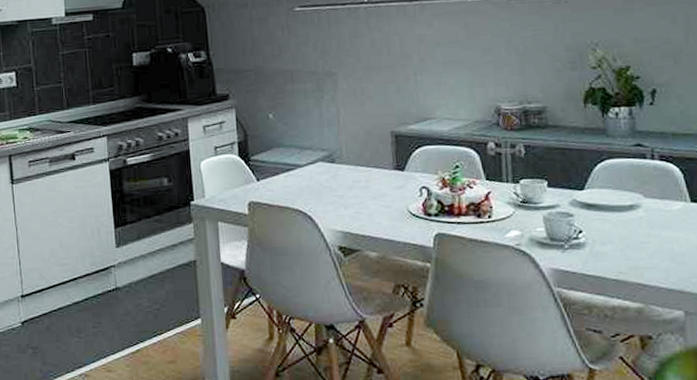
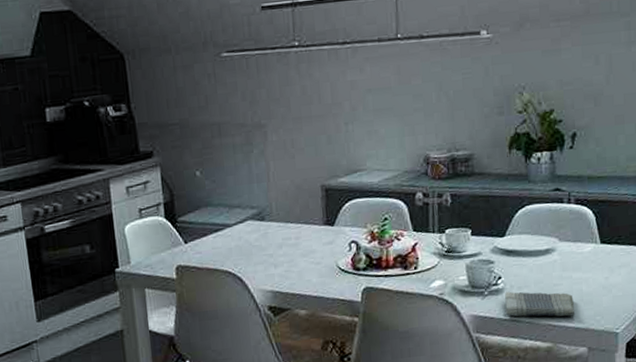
dish towel: none [587,246,668,277] -> present [505,291,576,317]

